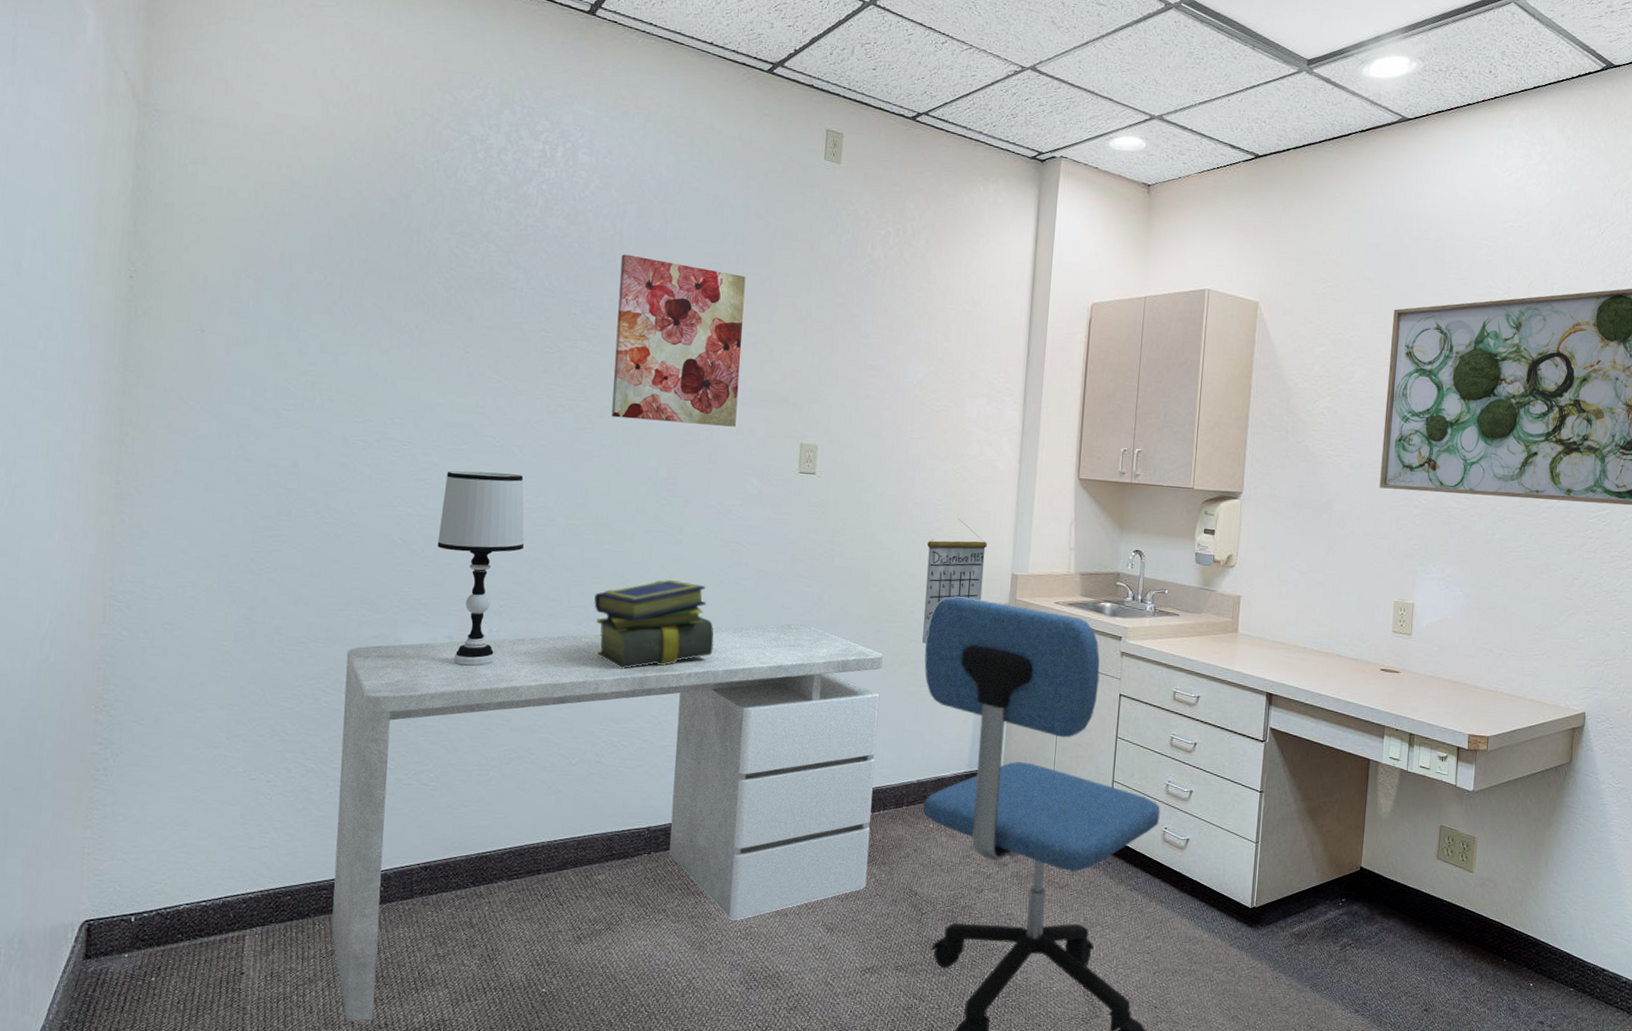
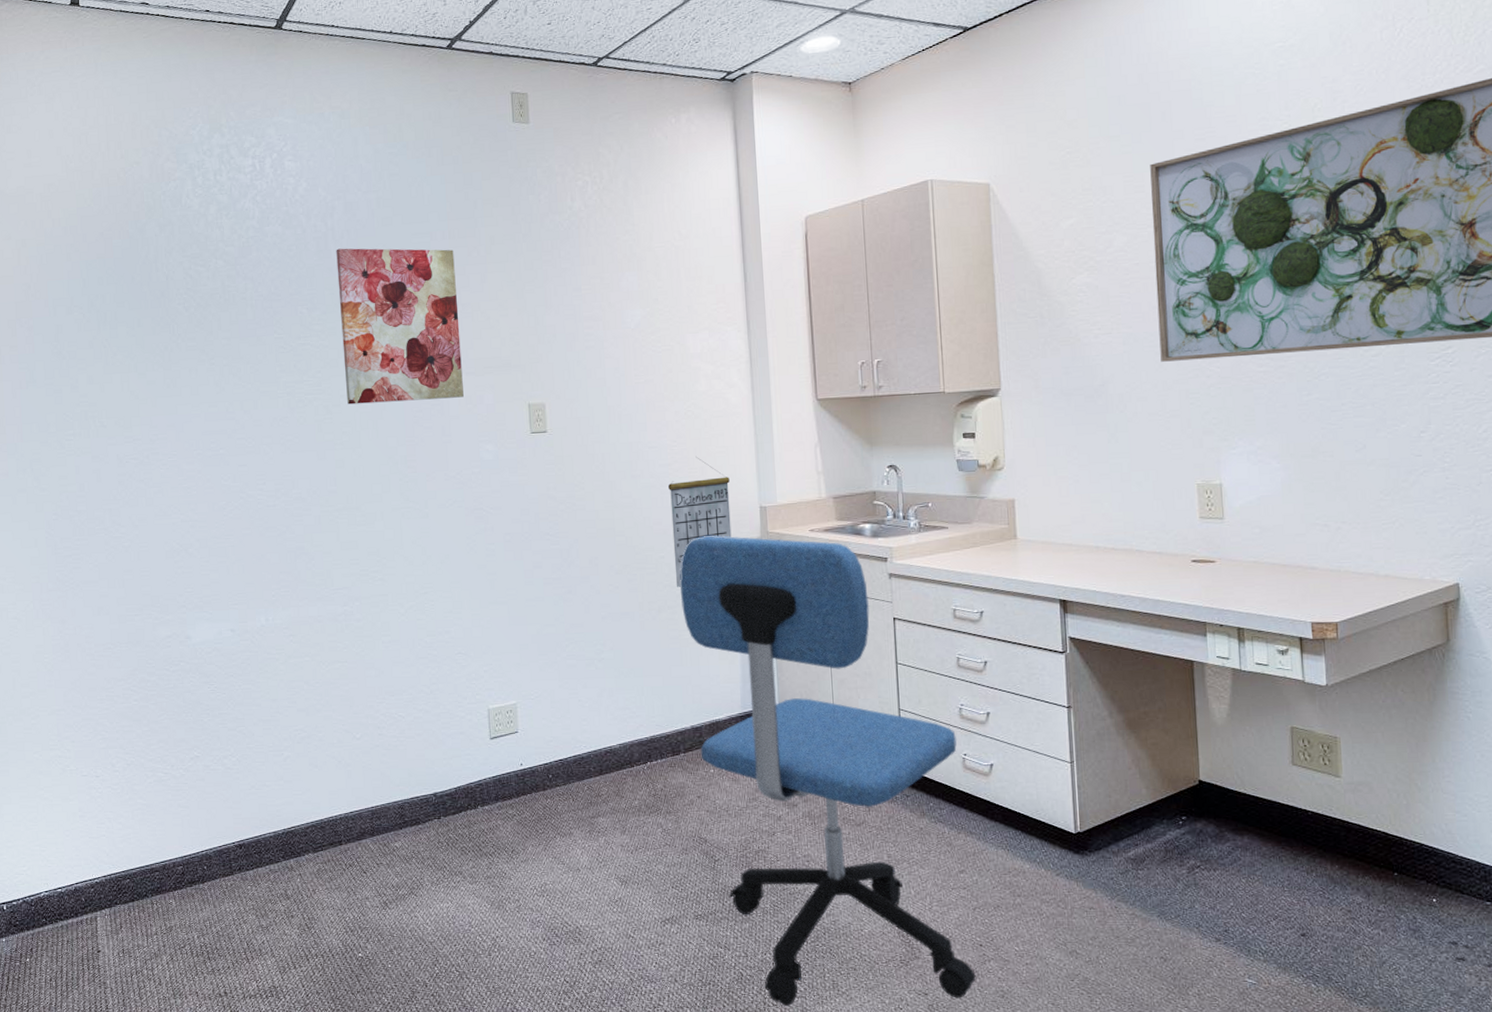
desk: present [331,623,883,1022] -> none [147,581,654,991]
table lamp: present [437,471,525,666] -> none [209,471,287,655]
stack of books: present [594,579,714,668] -> none [355,552,472,642]

